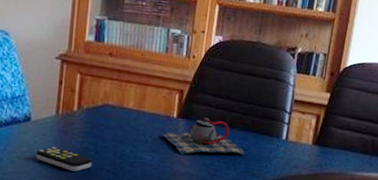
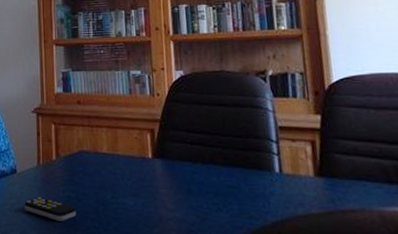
teapot: present [161,117,245,156] -> none [139,155,235,199]

